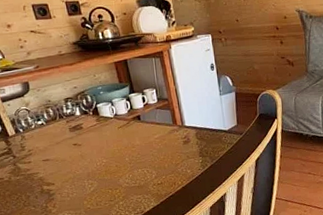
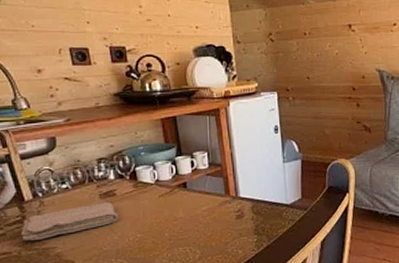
washcloth: none [9,135,86,169] -> present [21,203,118,242]

